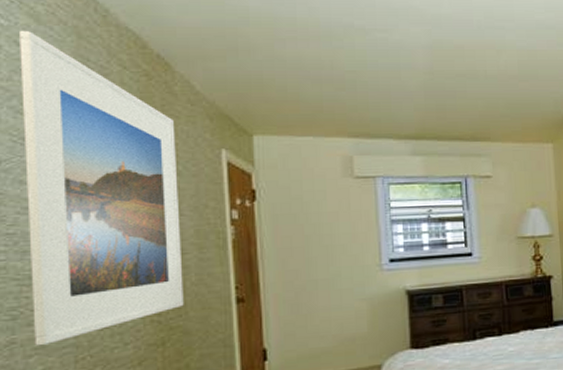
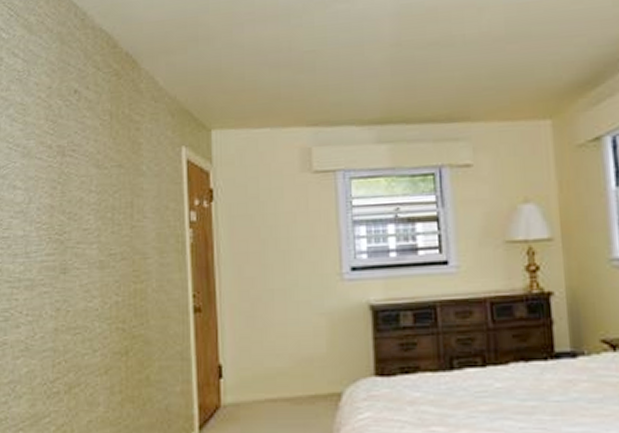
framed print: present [20,30,184,347] -> none [16,41,145,348]

